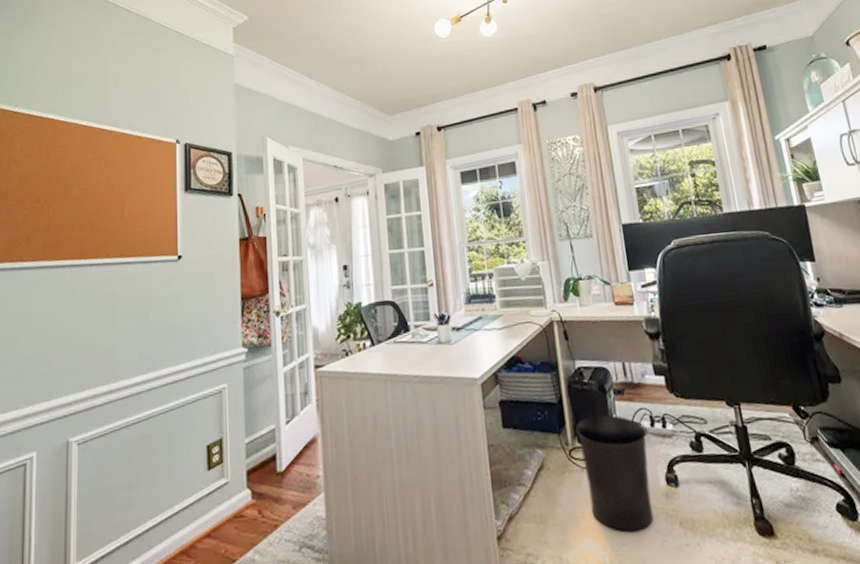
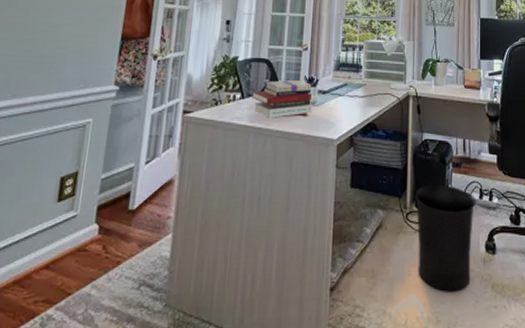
books: none [382,318,448,365] -> present [252,79,312,119]

